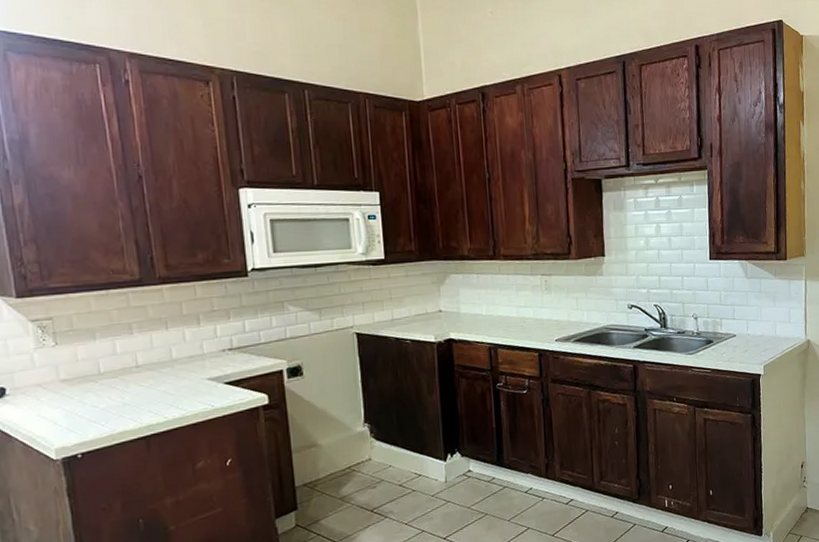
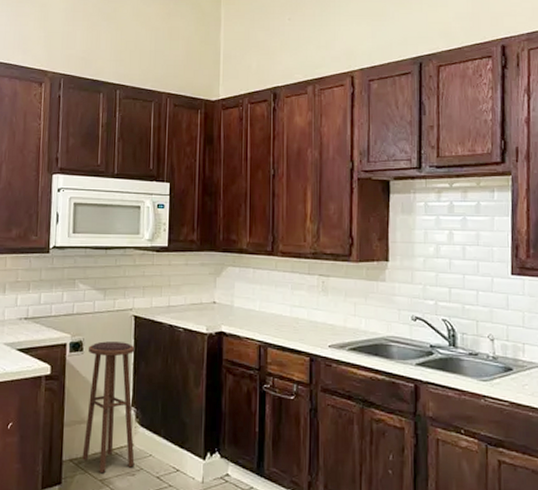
stool: none [308,361,375,492] -> present [82,341,135,474]

